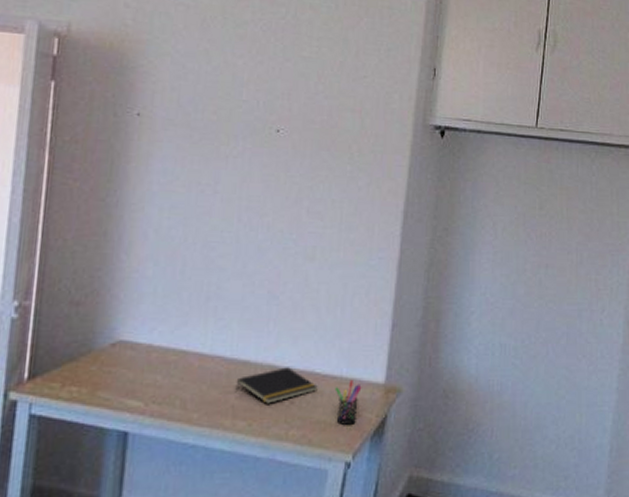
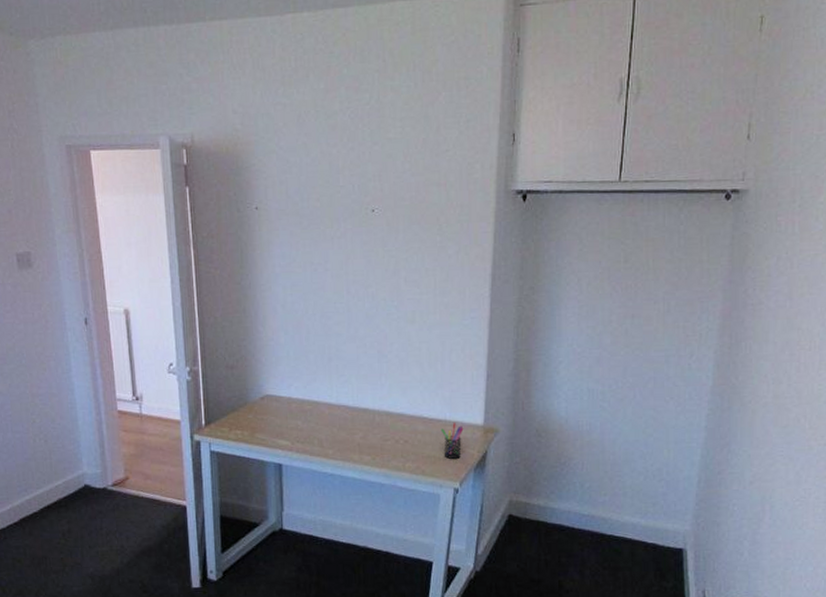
notepad: present [235,367,318,404] -> none [359,413,426,442]

